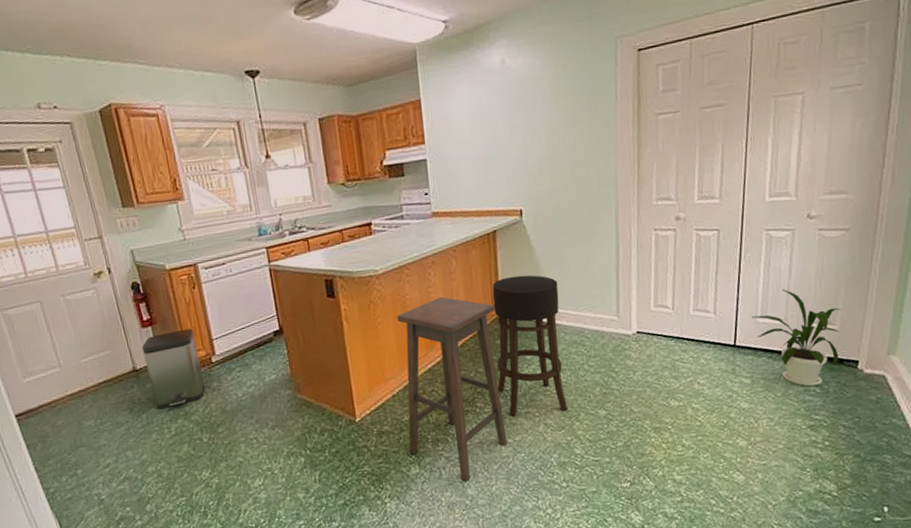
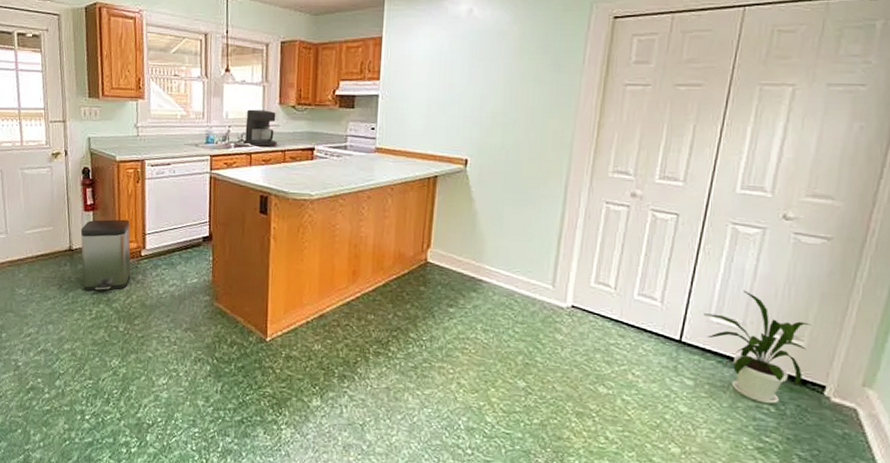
coffee maker: none [295,191,333,231] -> present [245,109,277,147]
bar stool: present [396,296,507,482] -> none [313,232,424,426]
bar stool: present [492,275,567,416] -> none [413,224,494,374]

